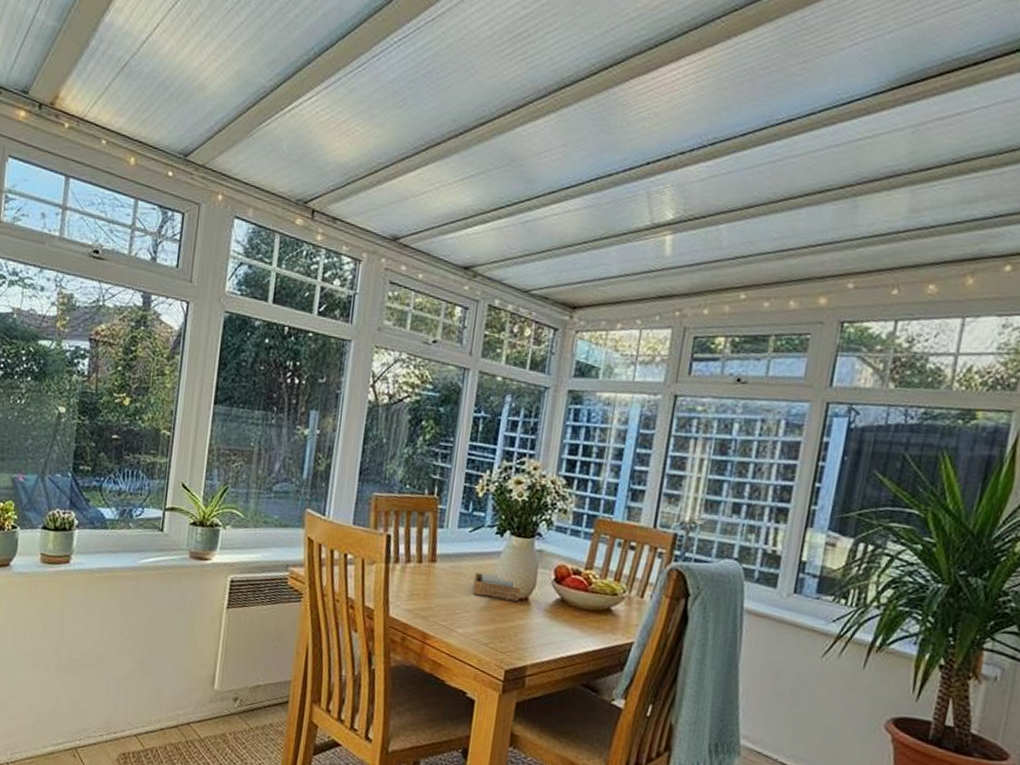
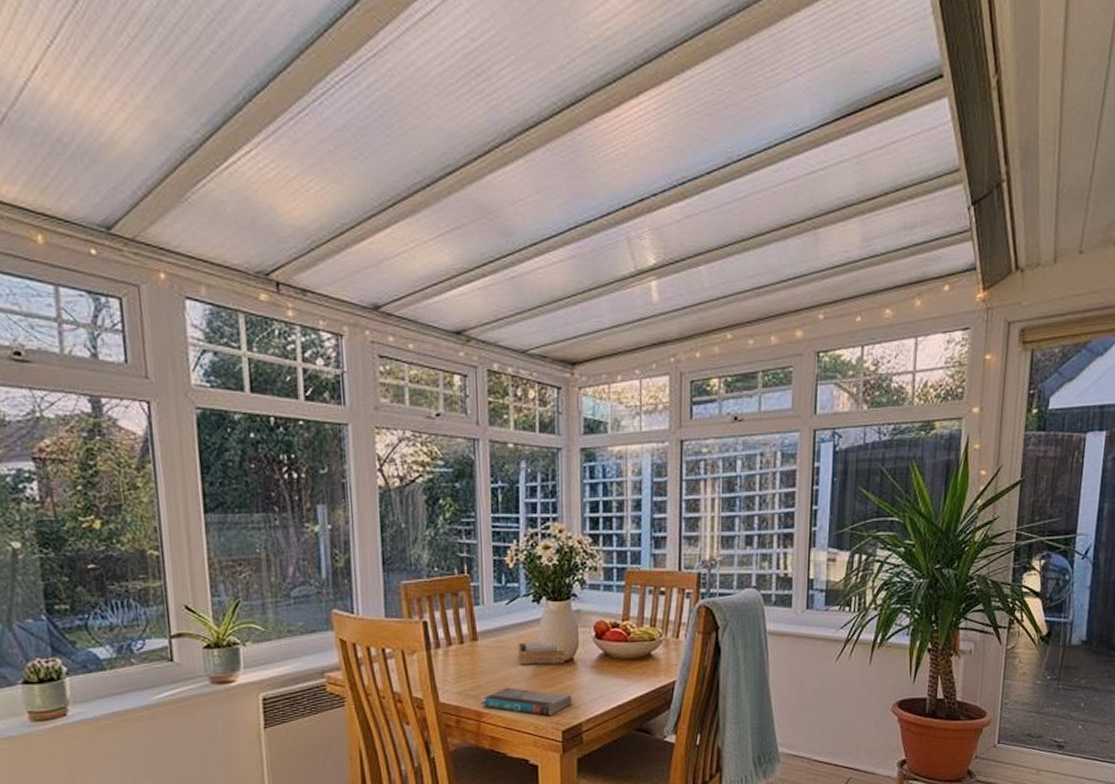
book: none [428,614,521,653] -> present [481,687,572,716]

